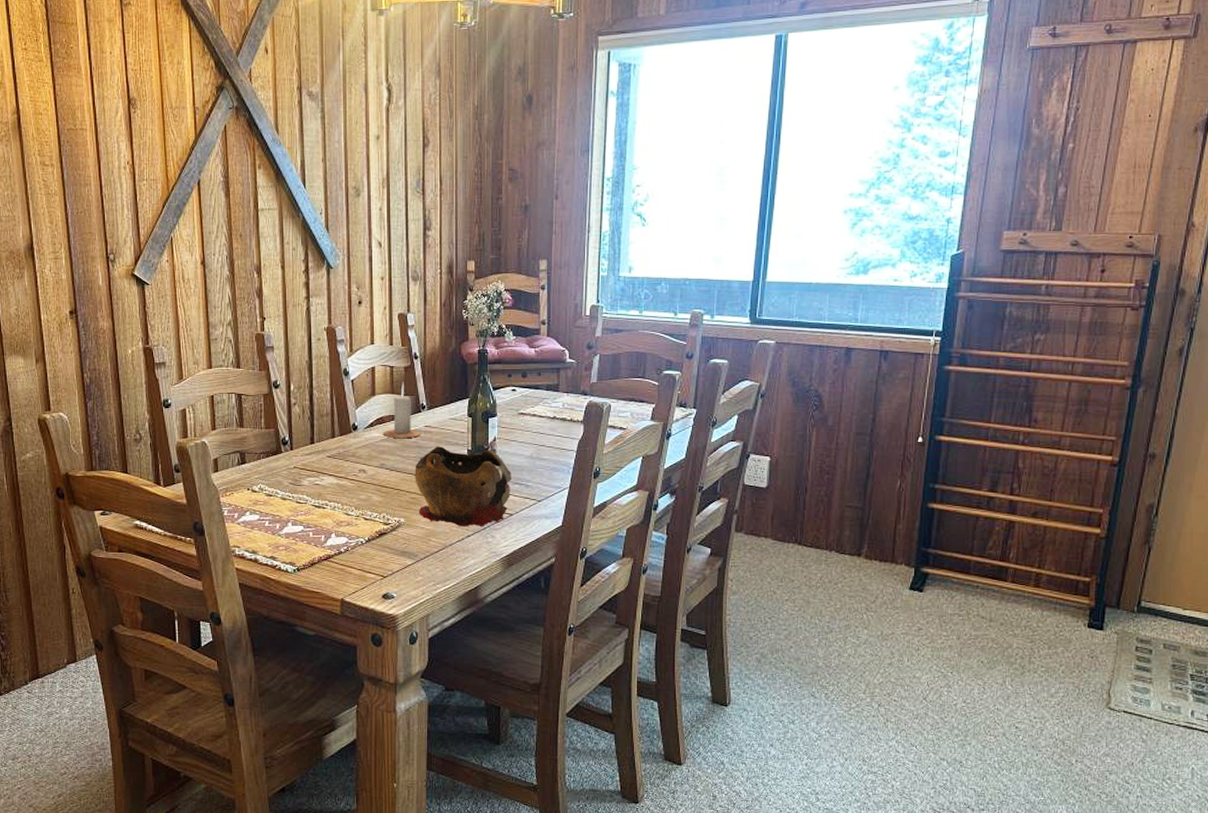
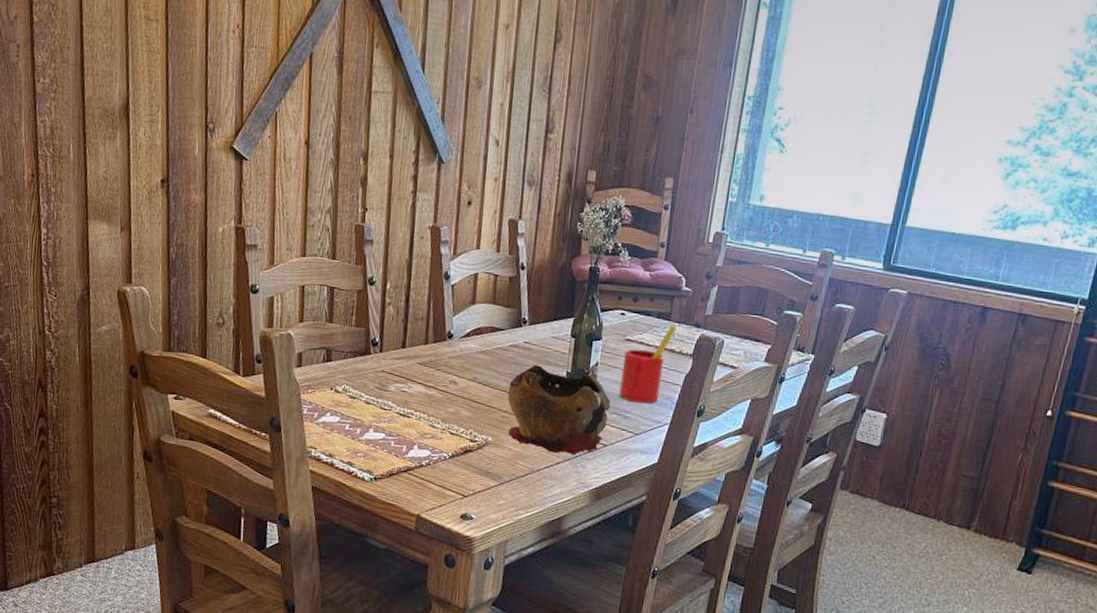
candle: present [384,382,421,438] -> none [480,292,519,353]
straw: none [519,396,566,471] -> present [619,325,677,404]

